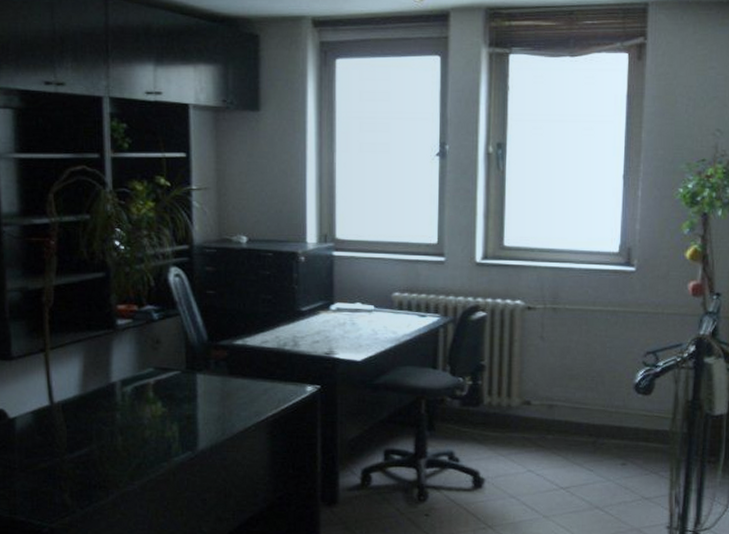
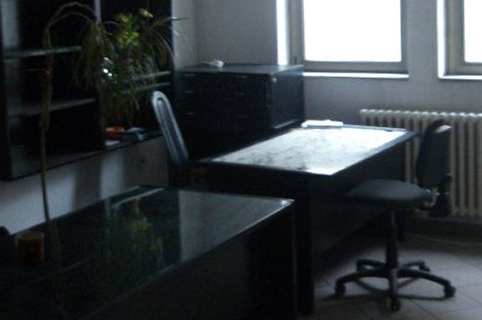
cup: none [16,414,48,452] -> present [16,231,44,266]

